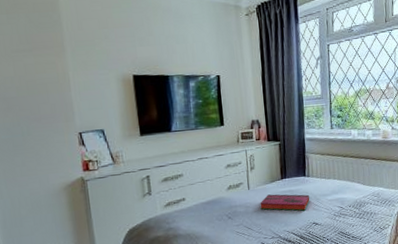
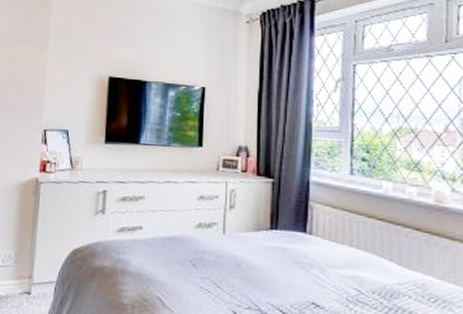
hardback book: present [260,194,310,211] -> none [237,246,310,282]

